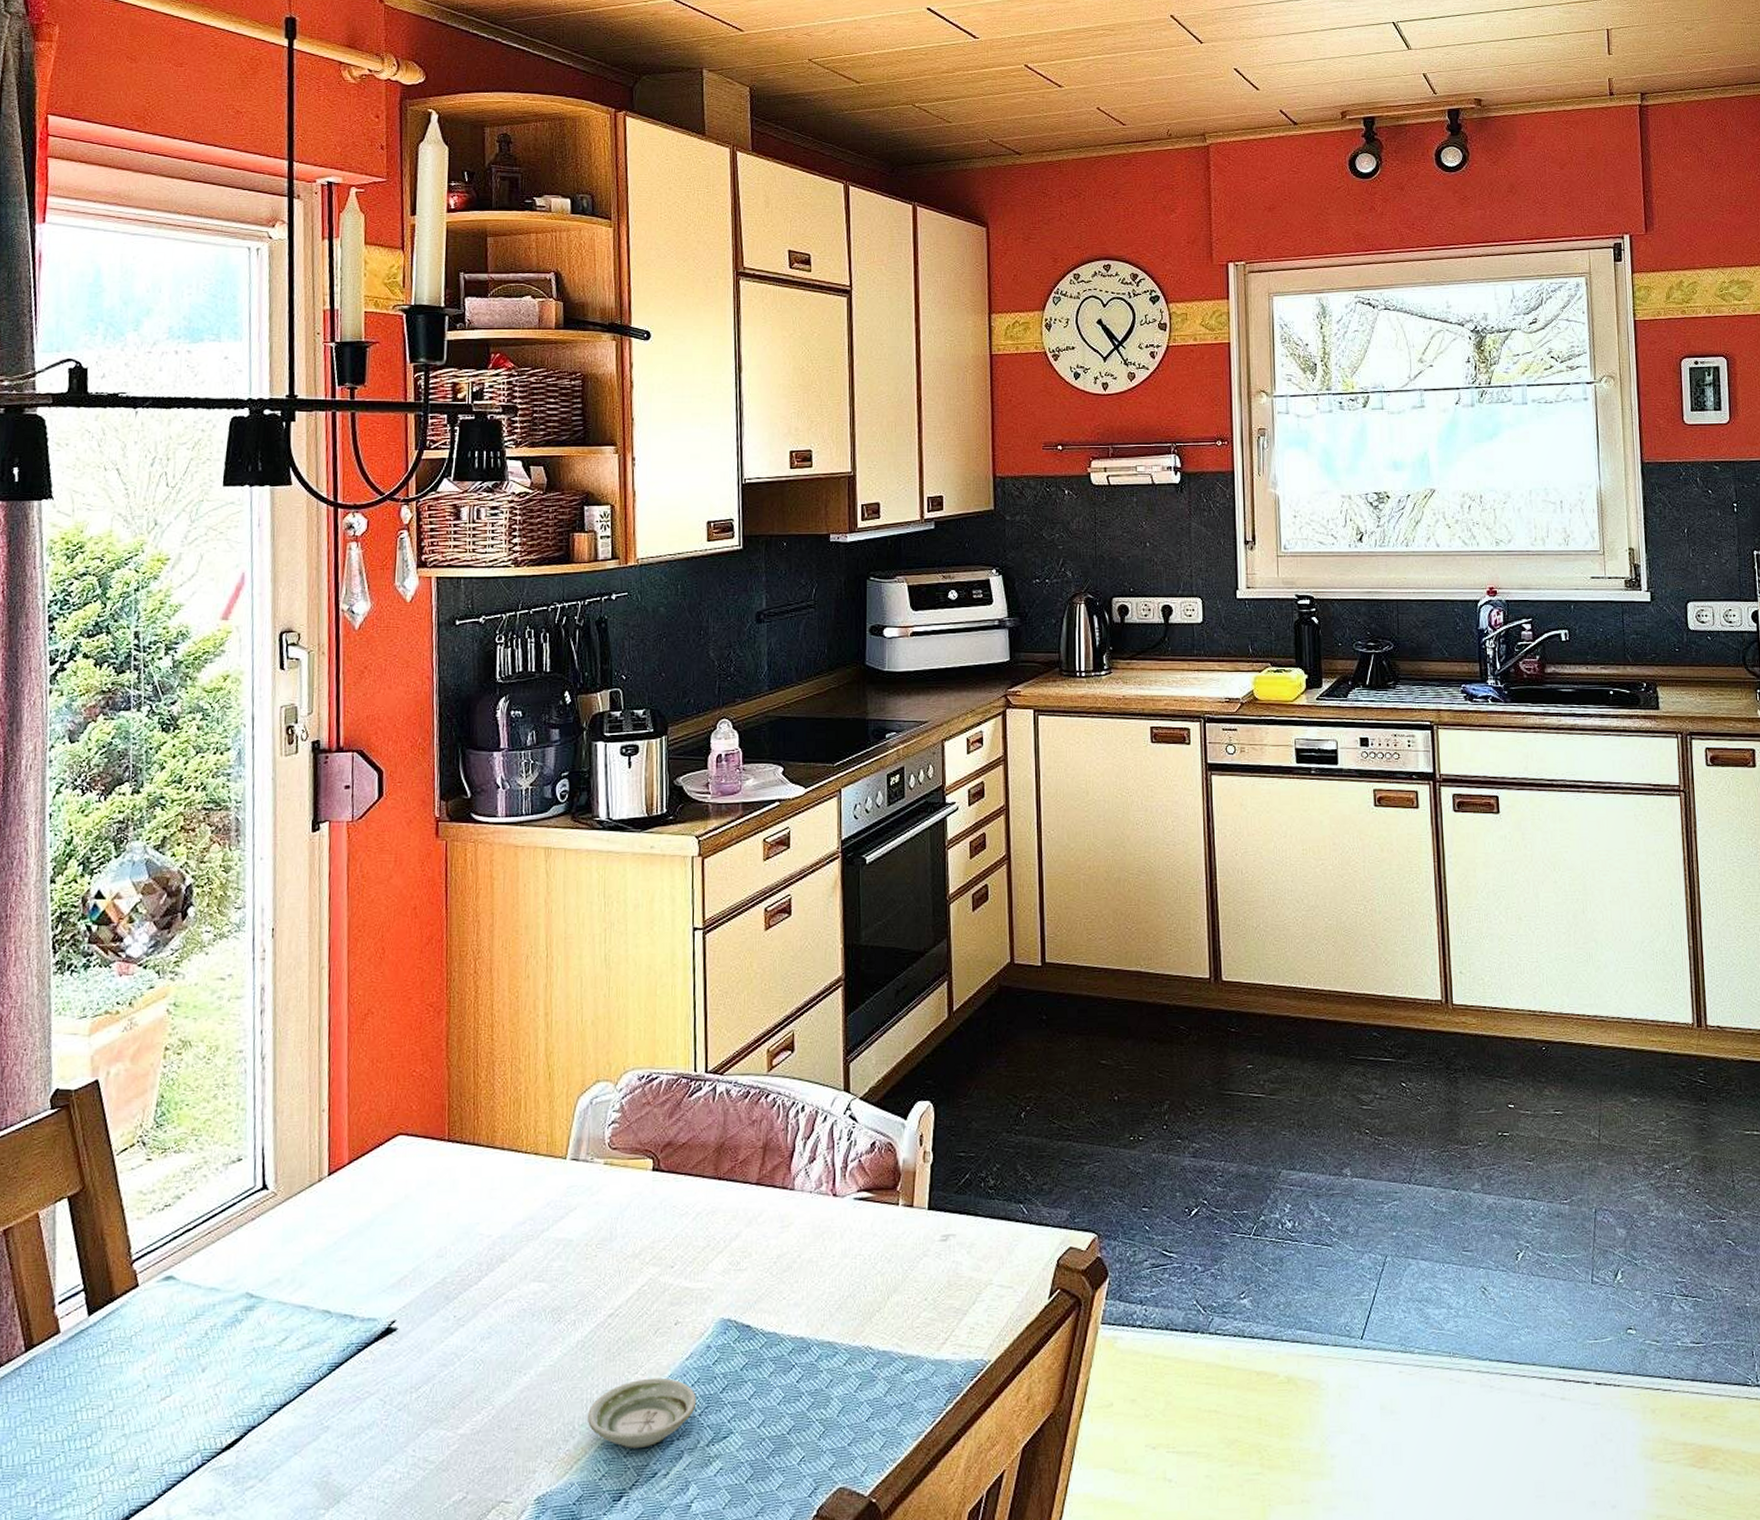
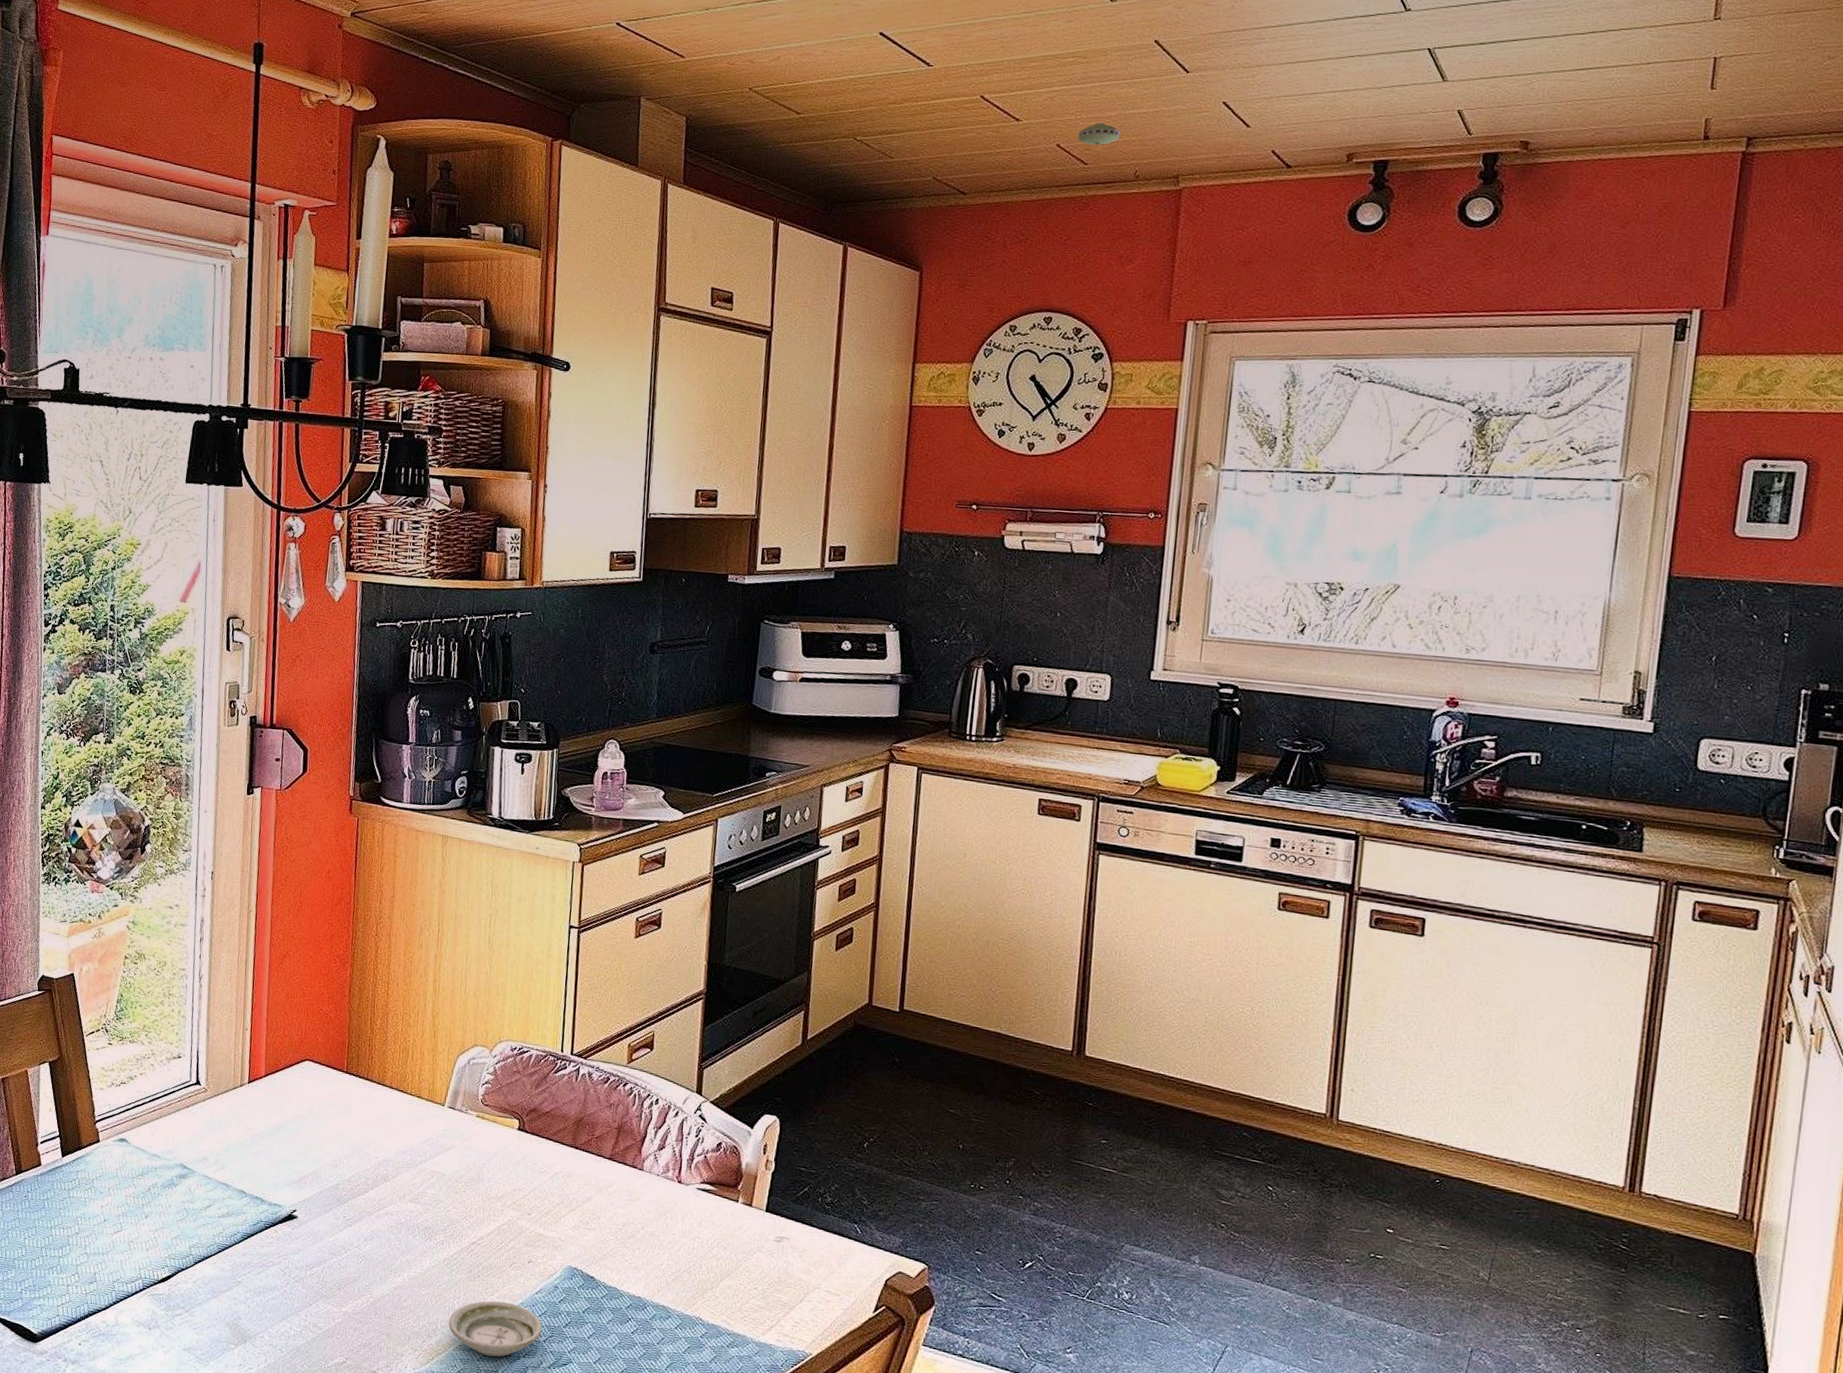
smoke detector: none [1114,87,1151,109] -> present [1077,122,1121,146]

